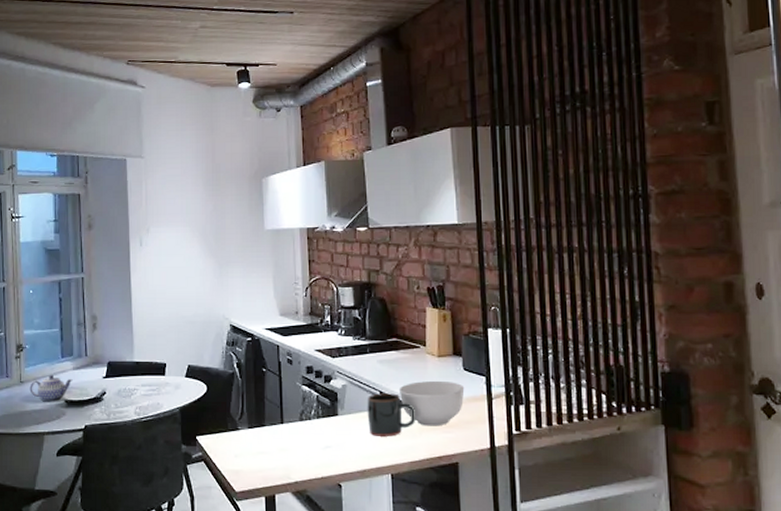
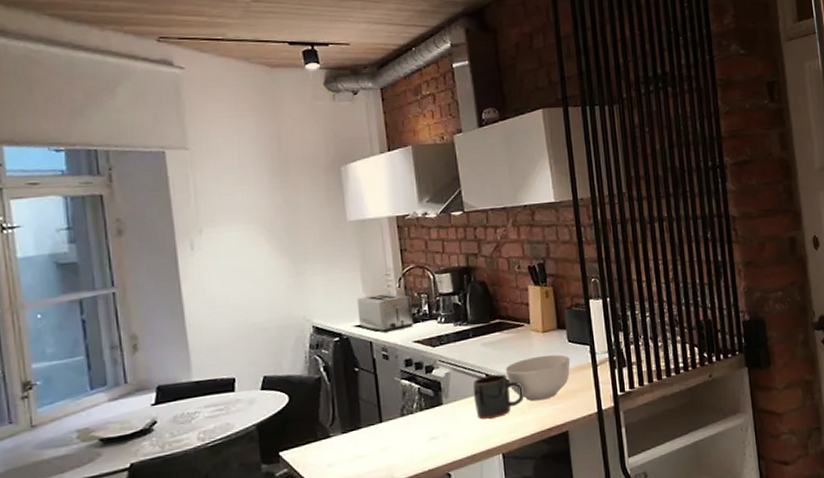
teapot: present [29,374,73,402] -> none [46,410,109,446]
toaster: none [268,301,316,338] -> present [356,293,413,333]

